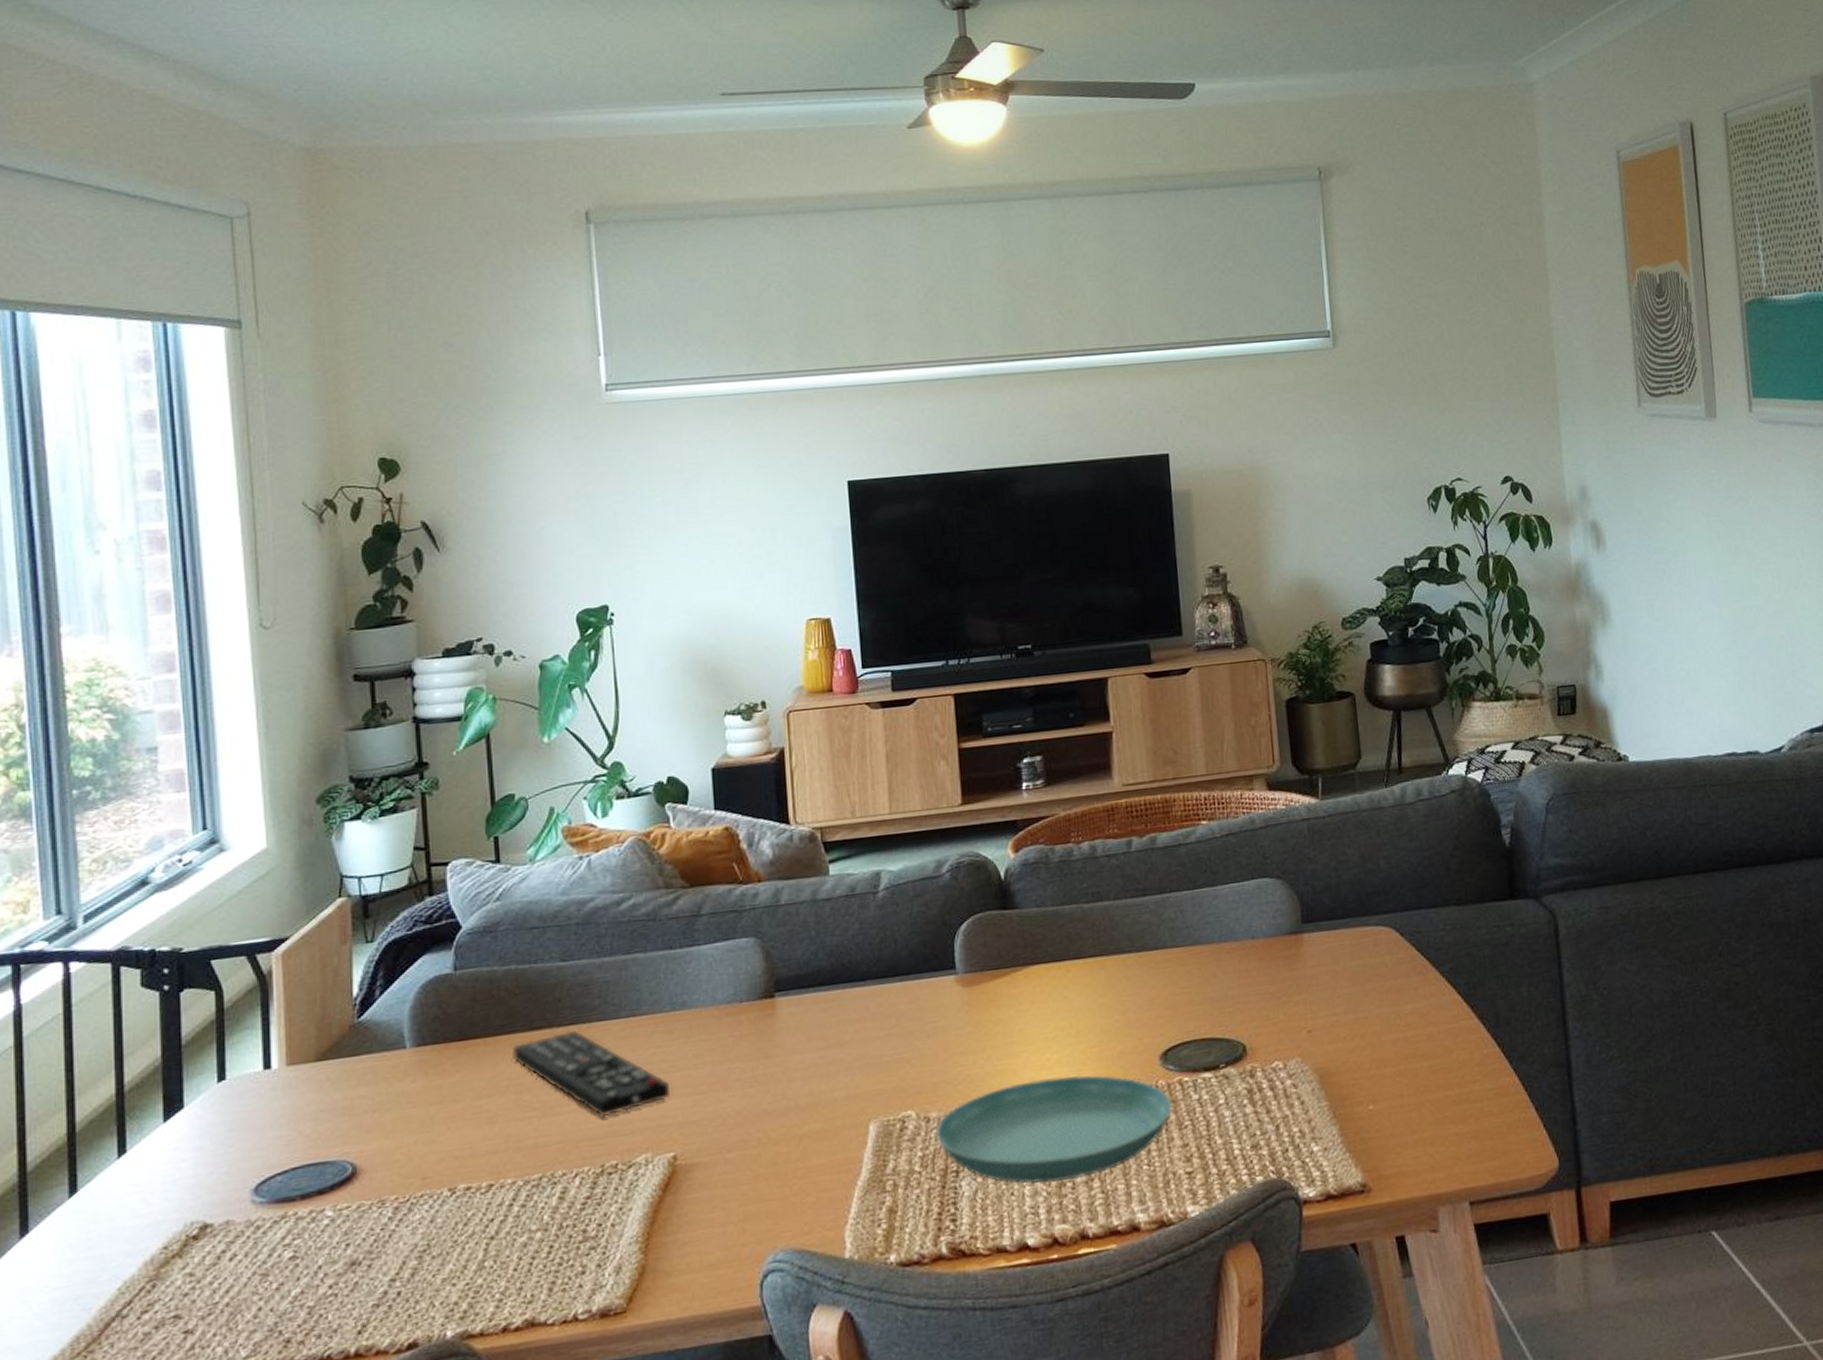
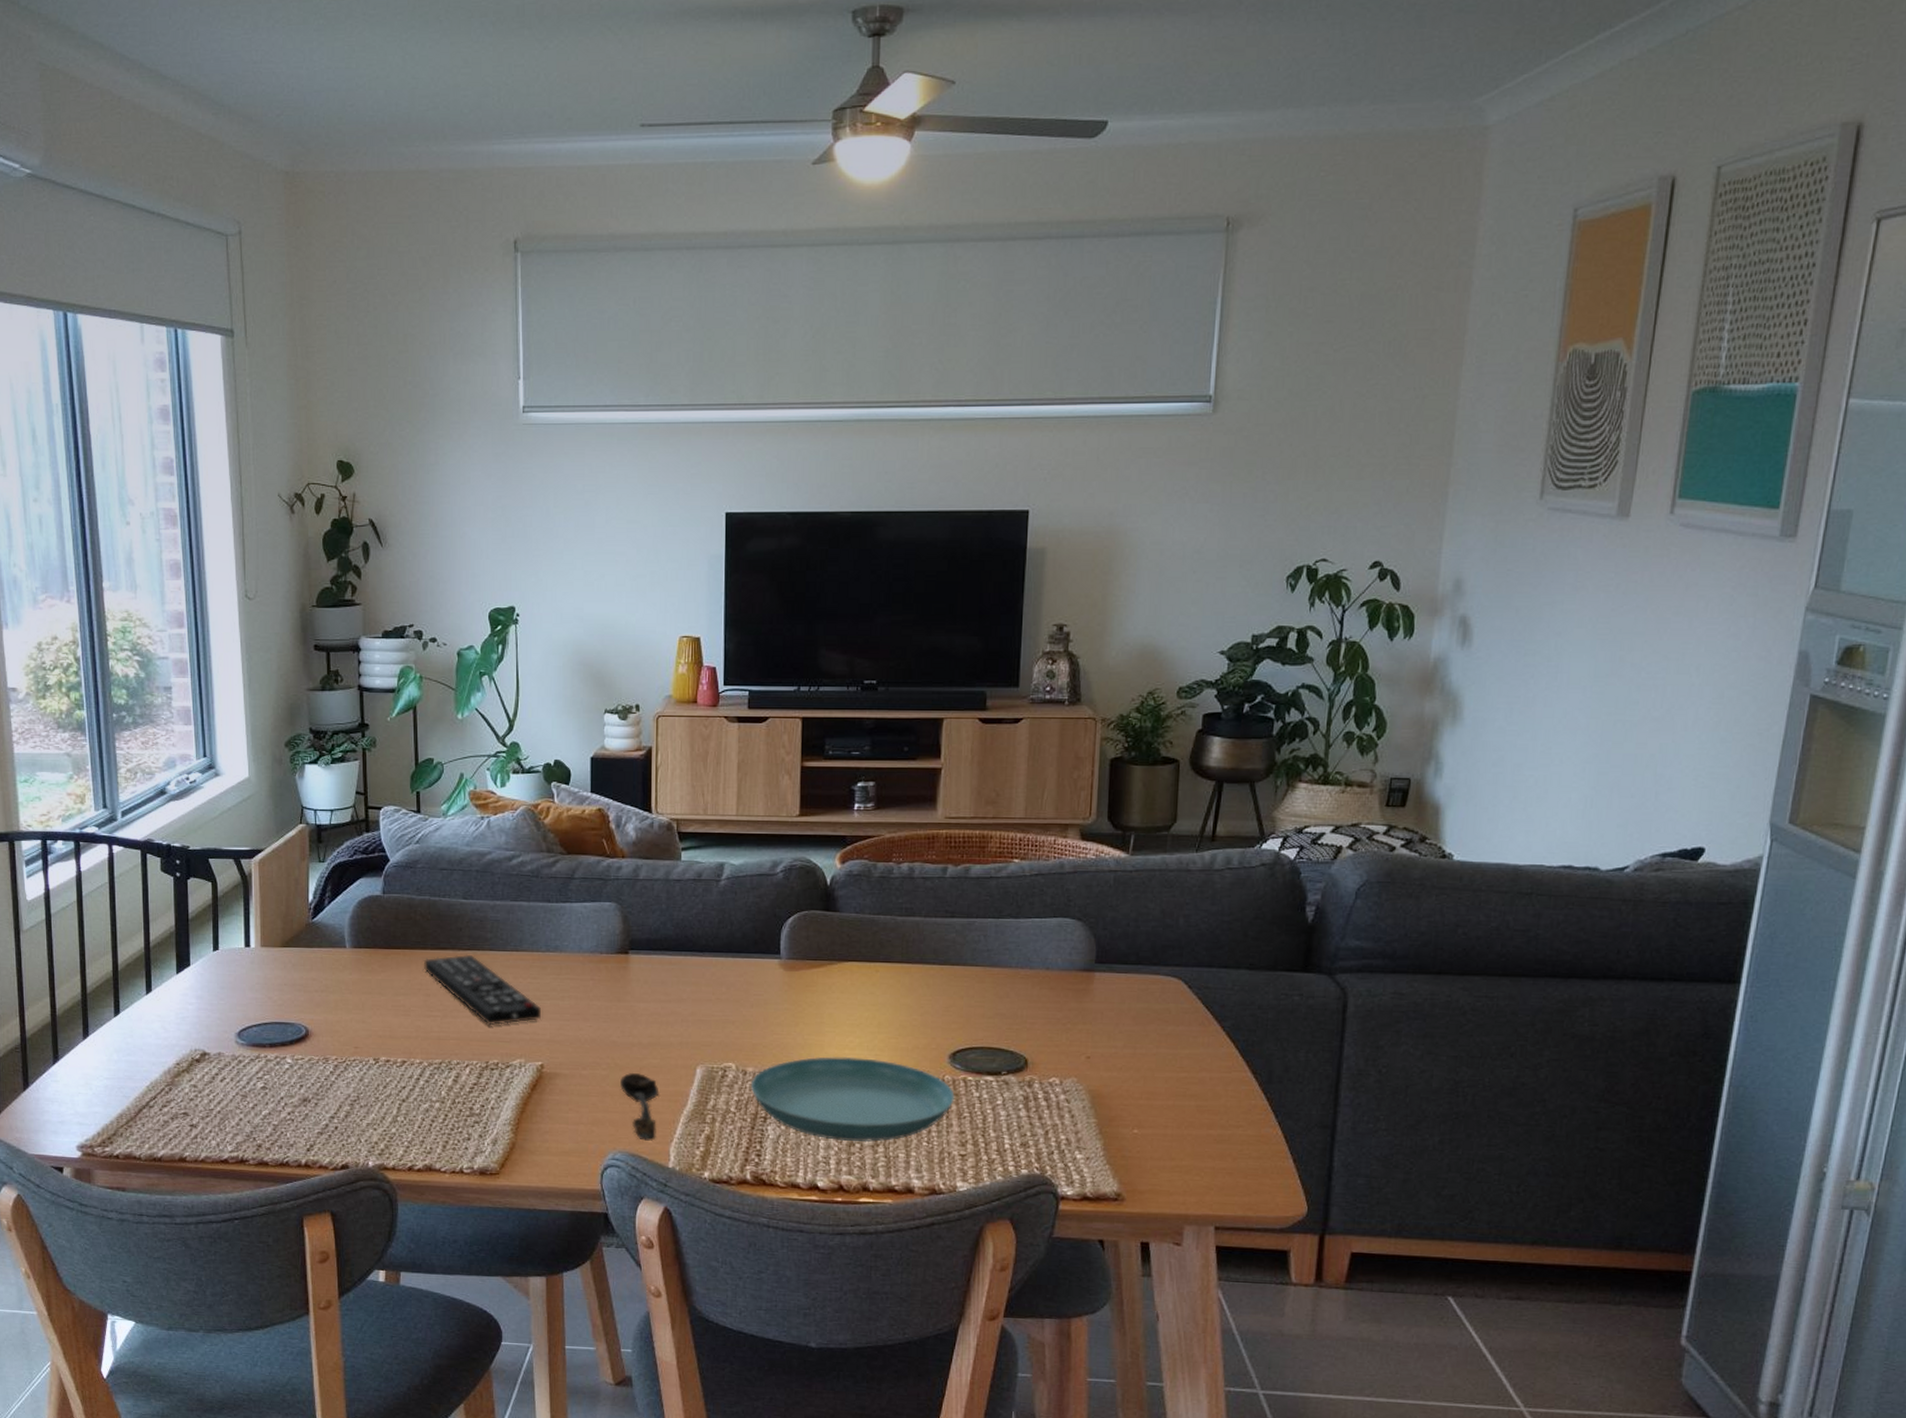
spoon: none [776,1144,827,1230] -> present [620,1072,659,1141]

